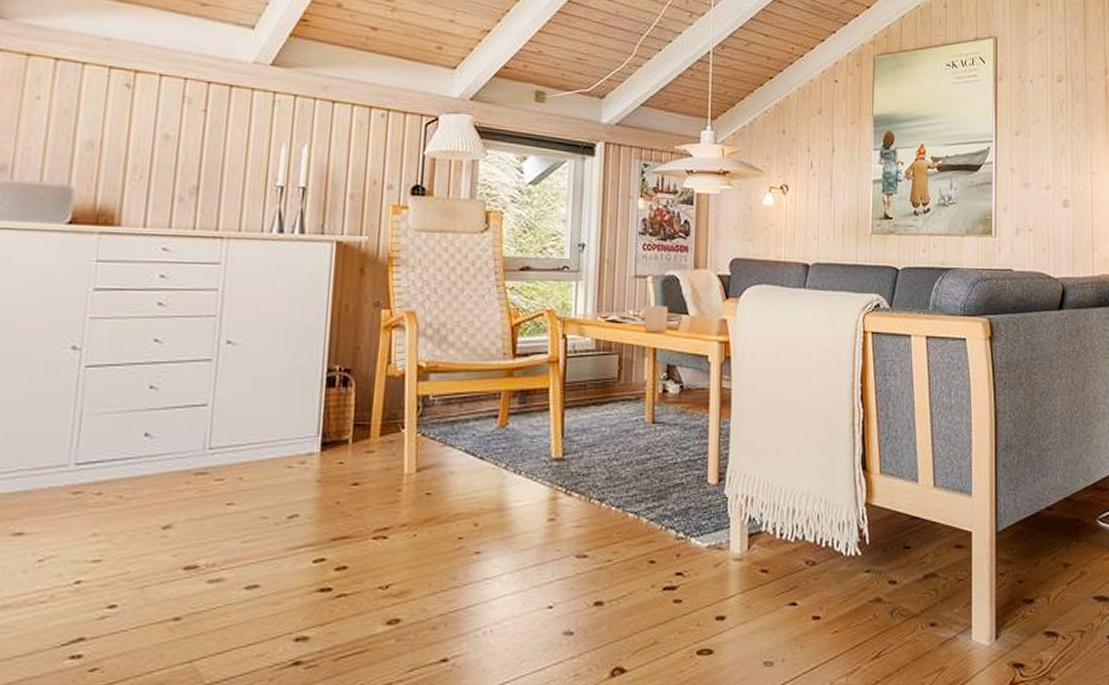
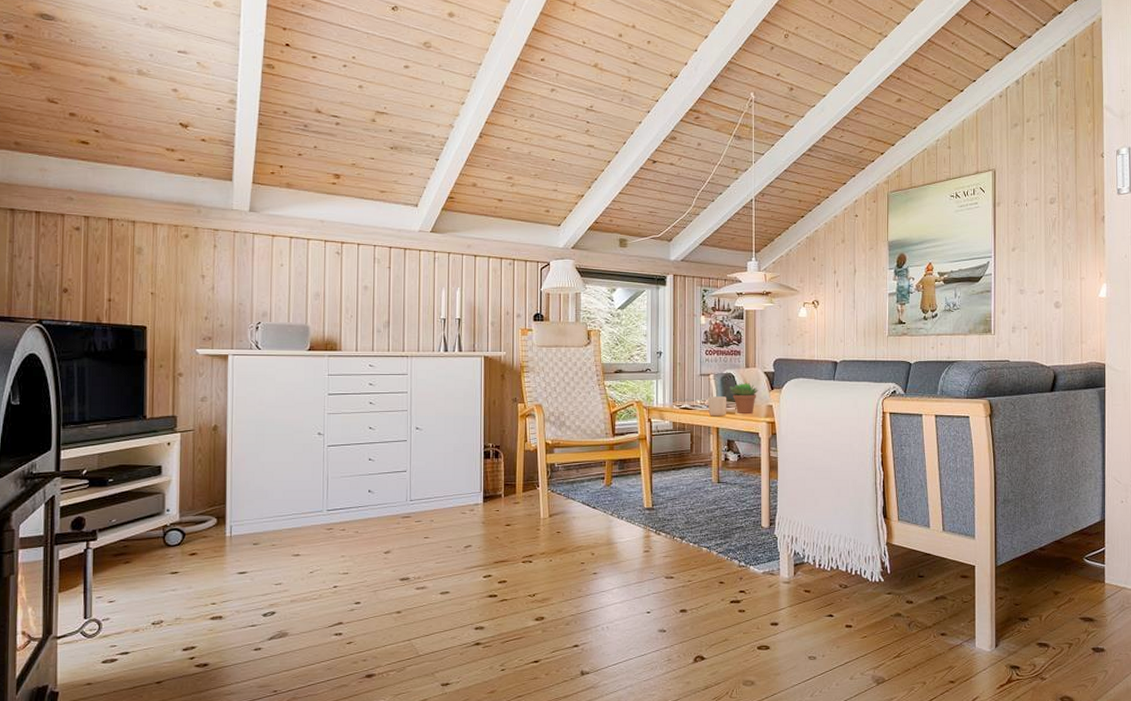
succulent plant: none [671,288,709,330] -> present [729,382,758,413]

